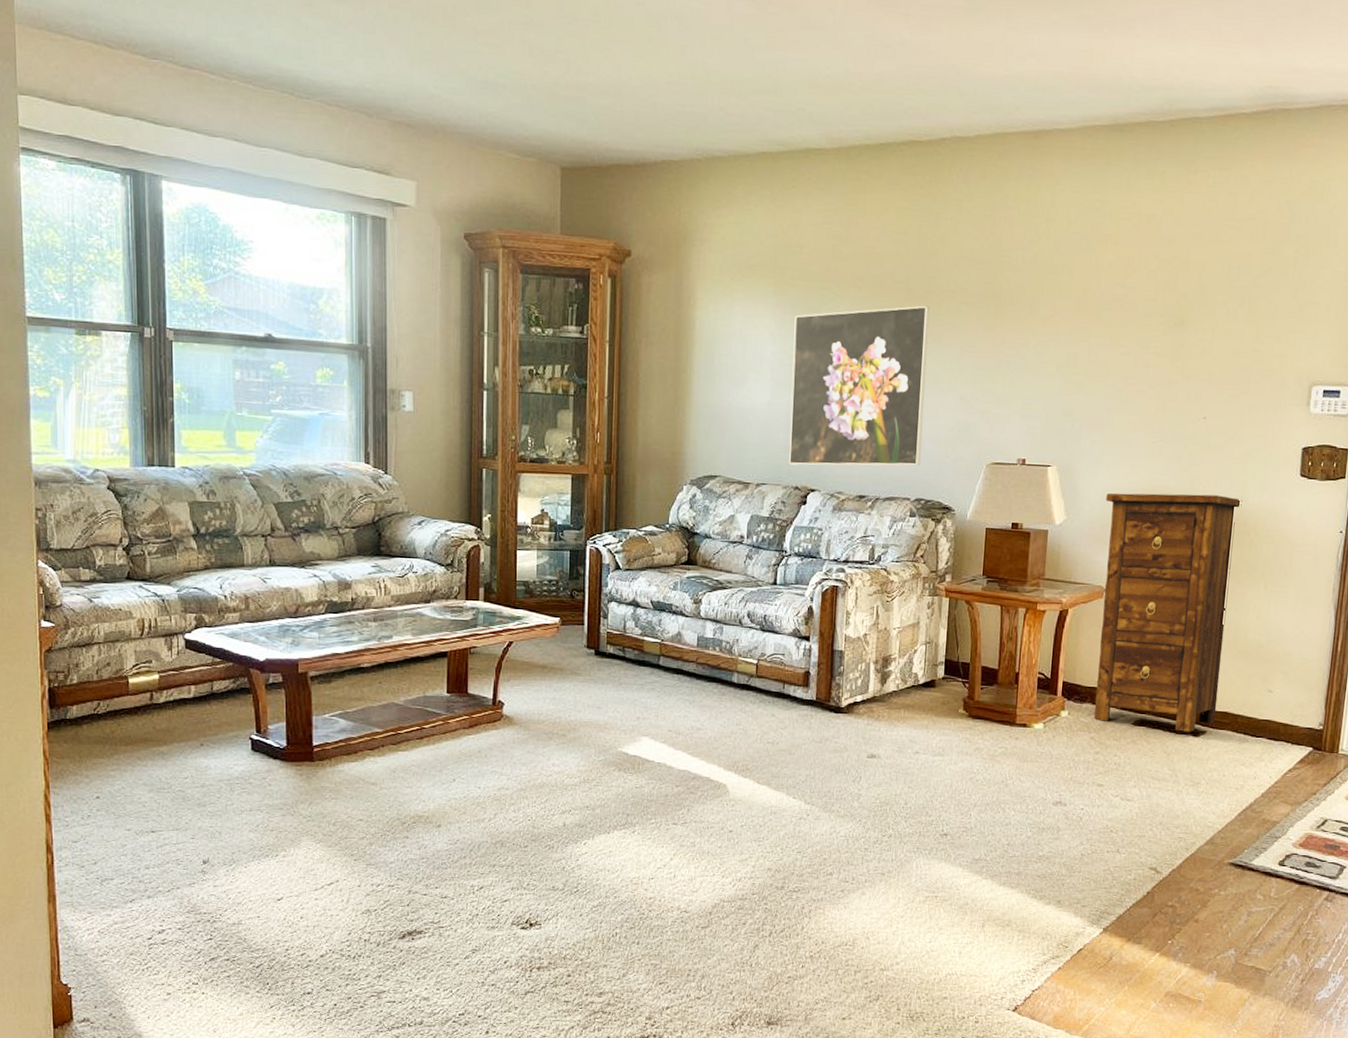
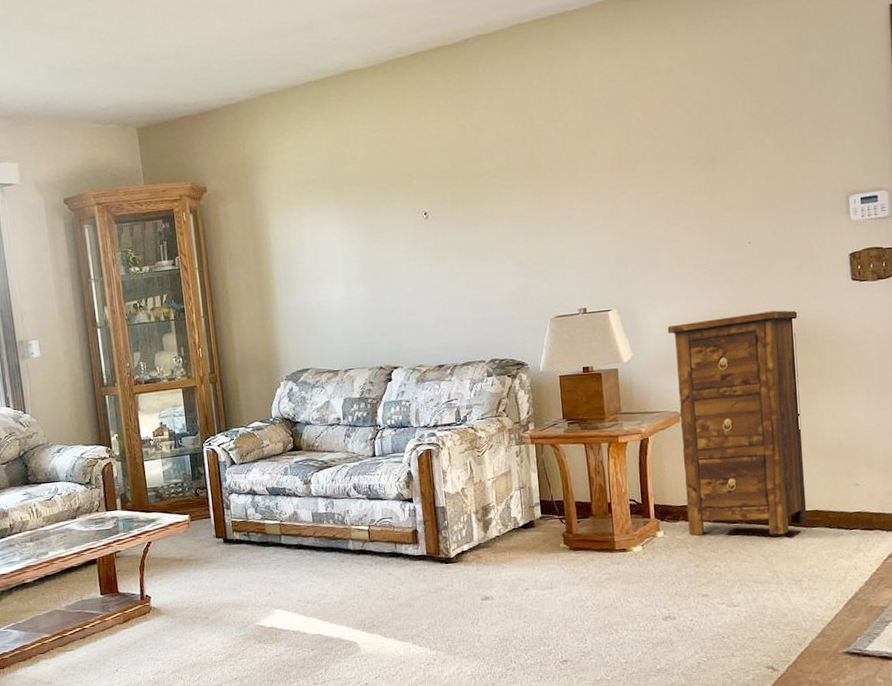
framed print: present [789,305,929,466] -> none [357,187,490,348]

